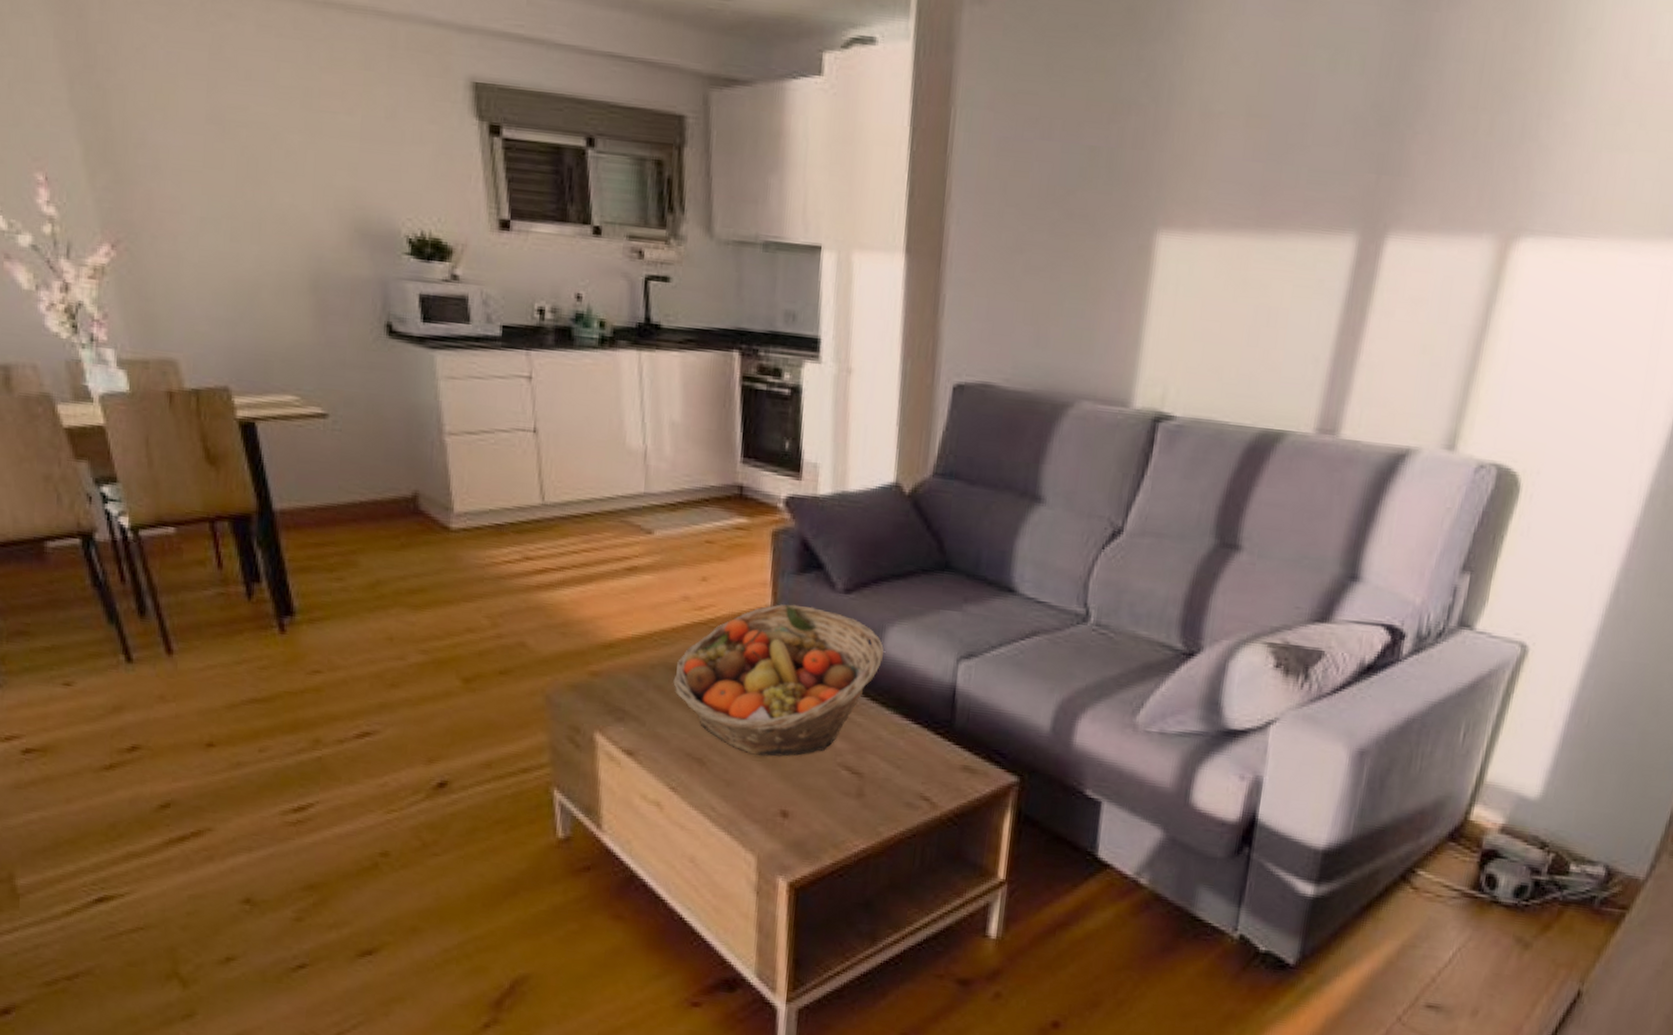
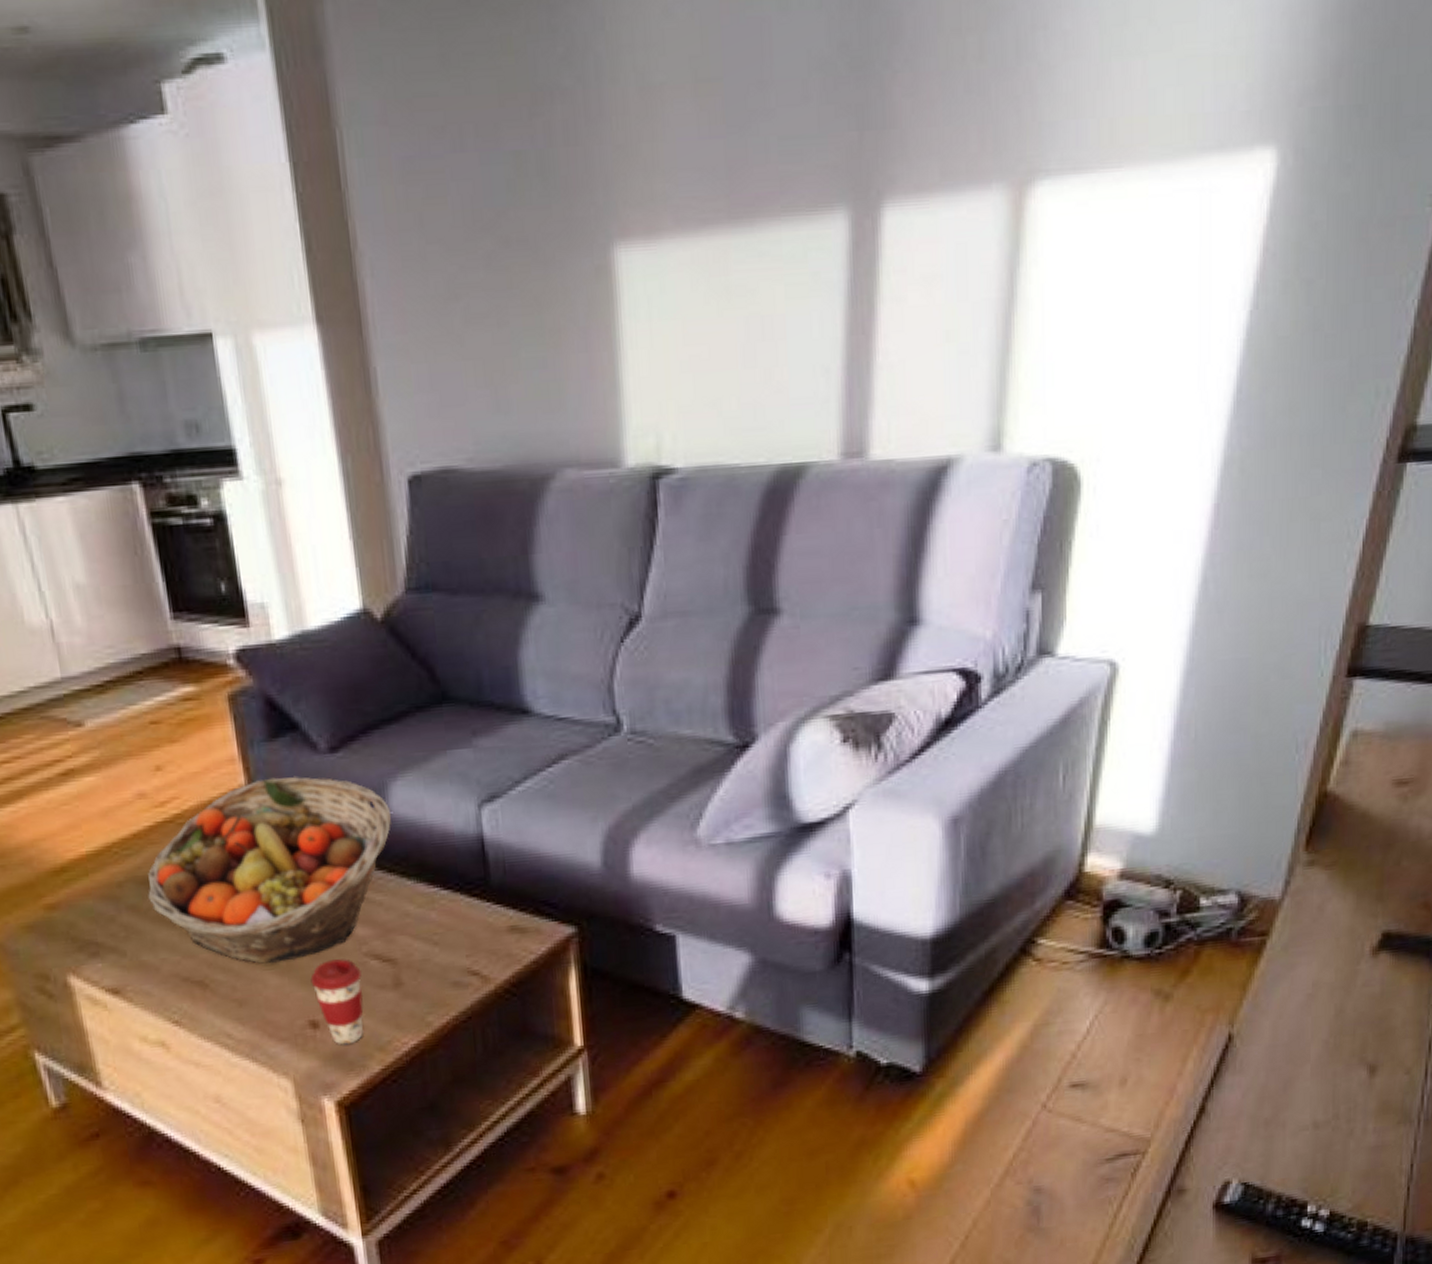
coffee cup: none [789,763,832,837] -> present [310,959,364,1045]

